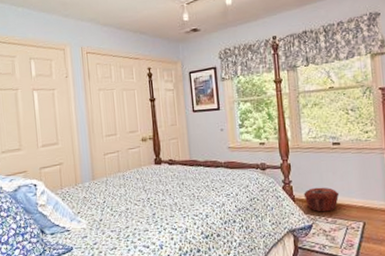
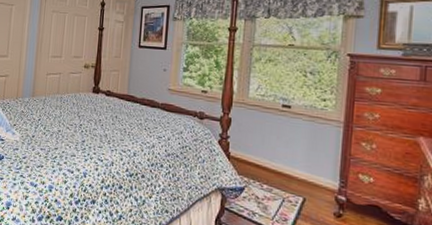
woven basket: present [303,187,340,212] -> none [240,148,281,178]

